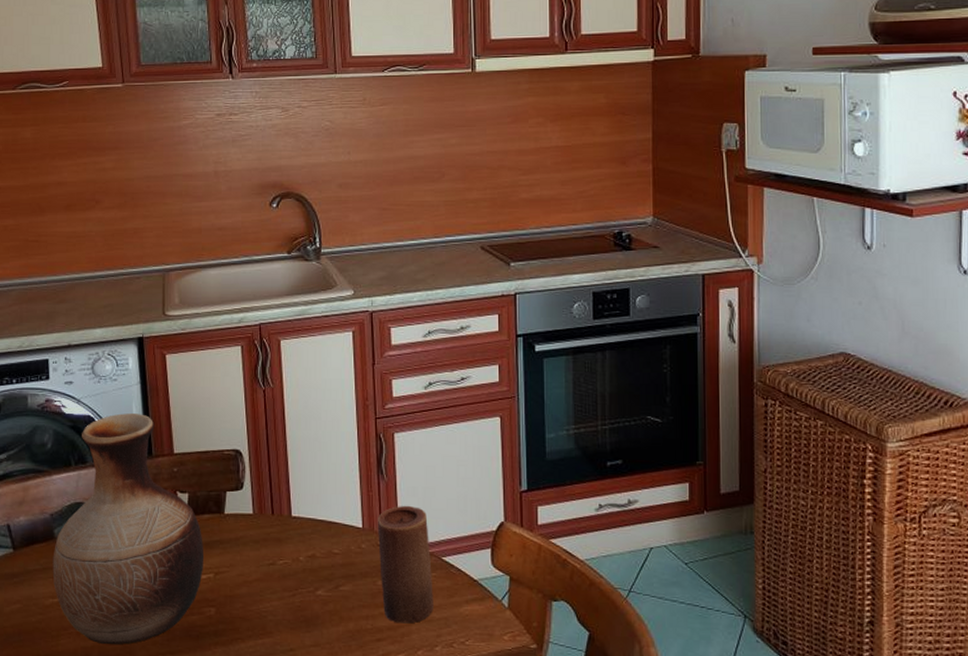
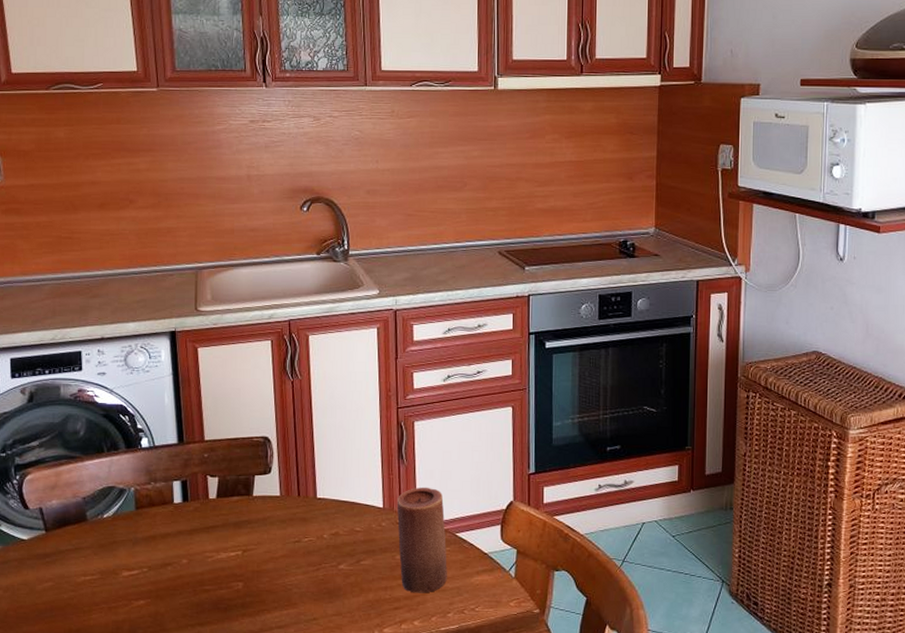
vase: present [52,413,205,645] -> none [84,403,233,619]

